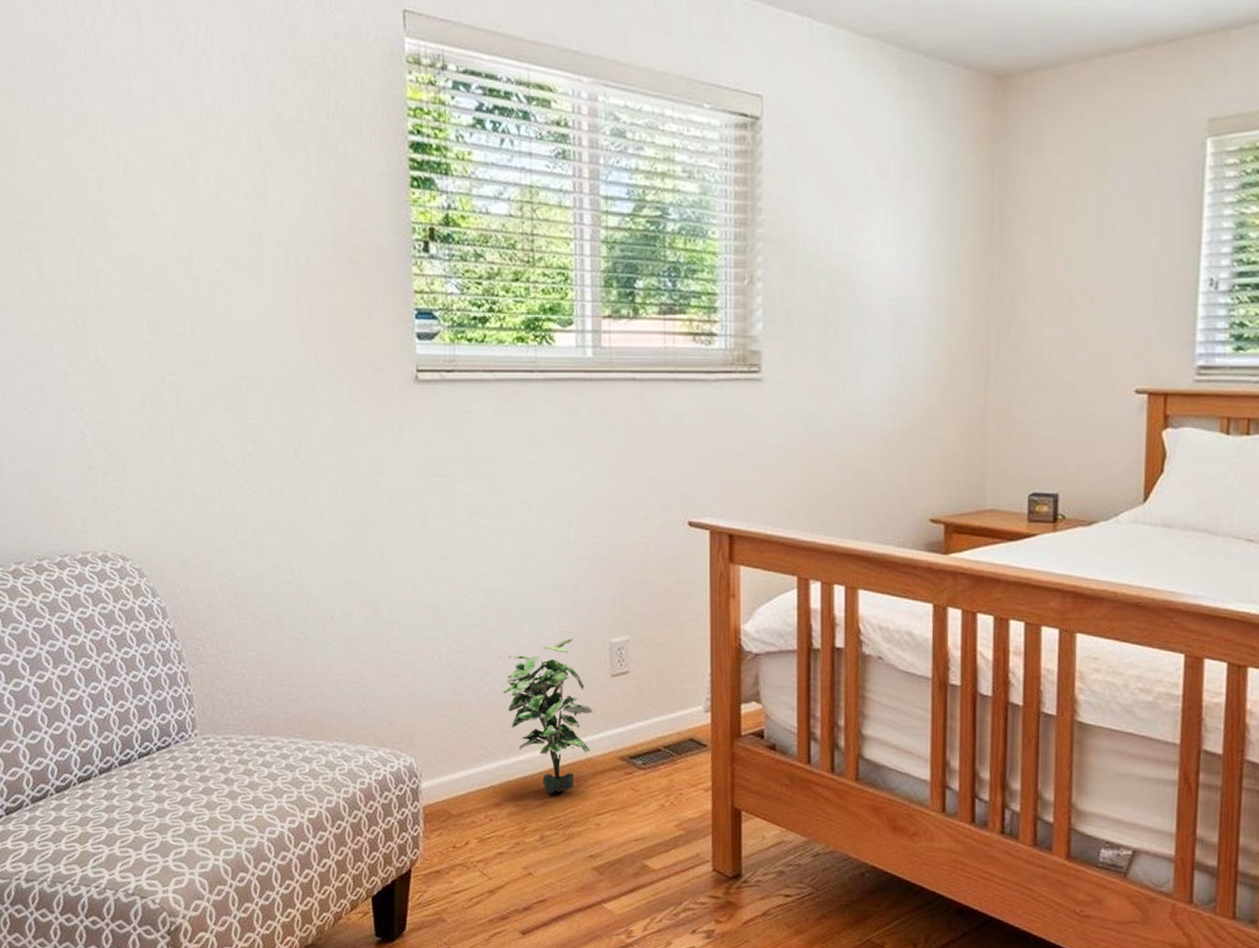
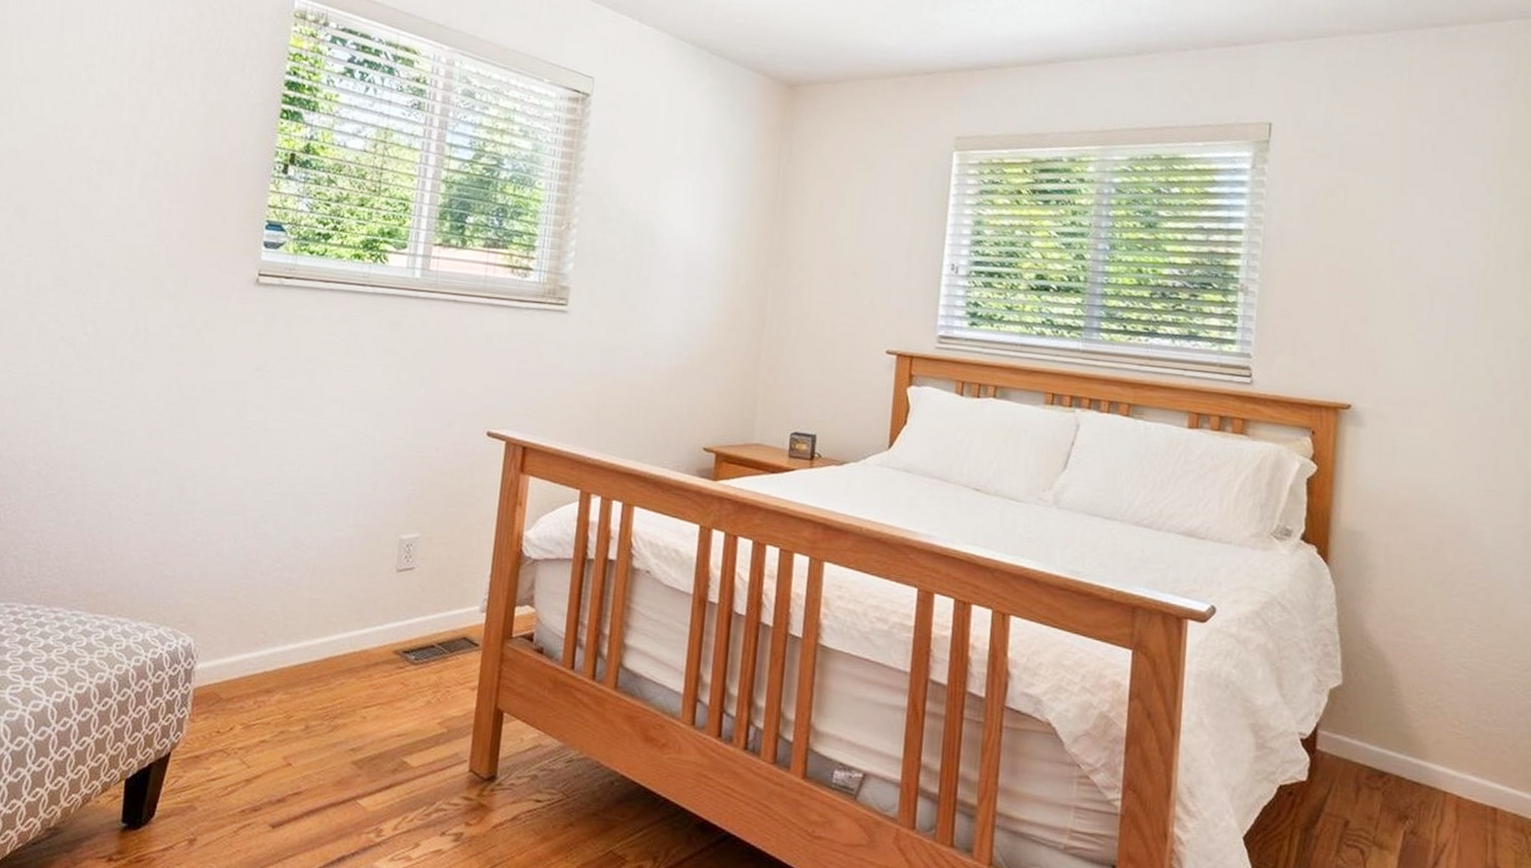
potted plant: present [502,638,593,794] -> none [290,532,375,683]

